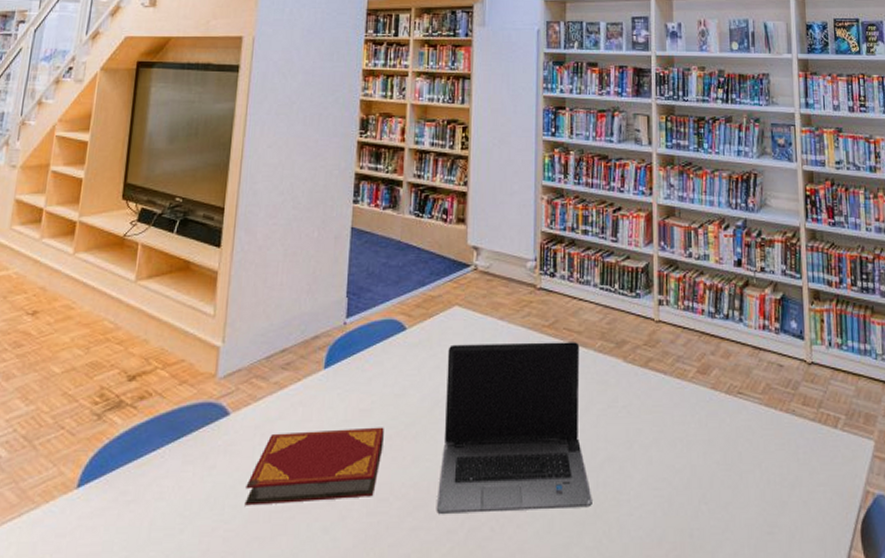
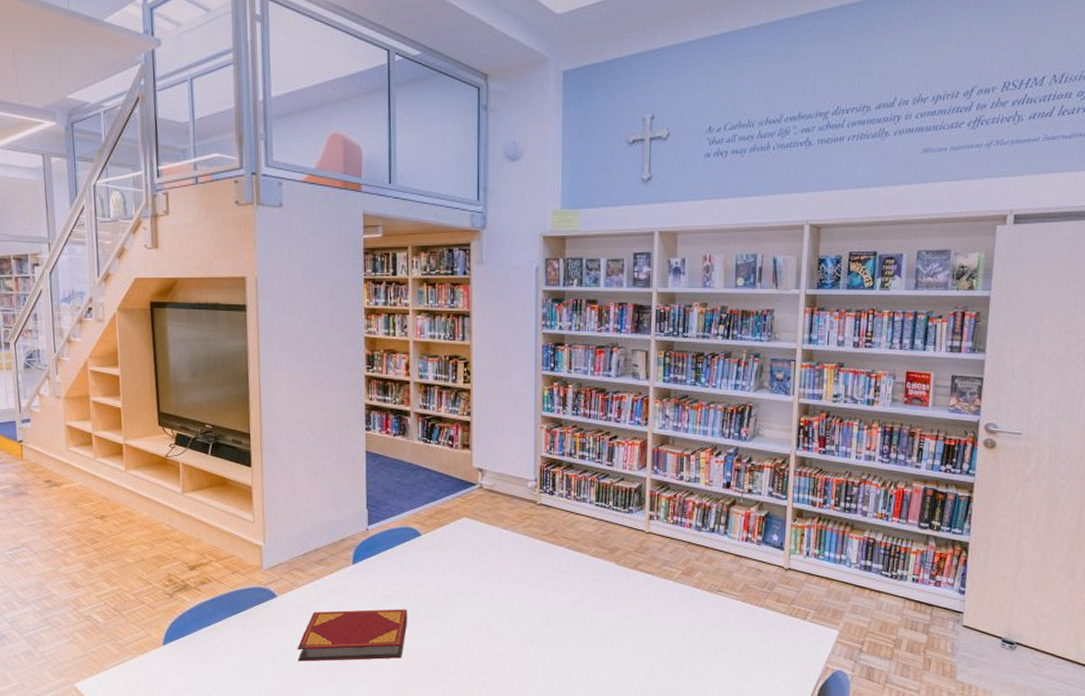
laptop computer: present [436,342,592,514] -> none [454,547,586,673]

